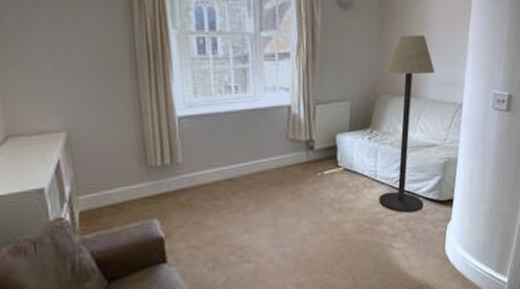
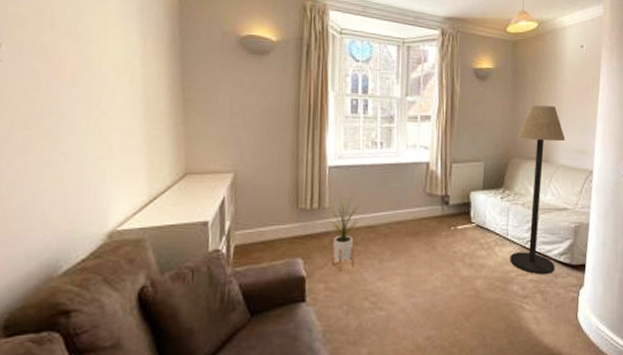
house plant: none [178,150,221,228] -> present [326,197,362,271]

